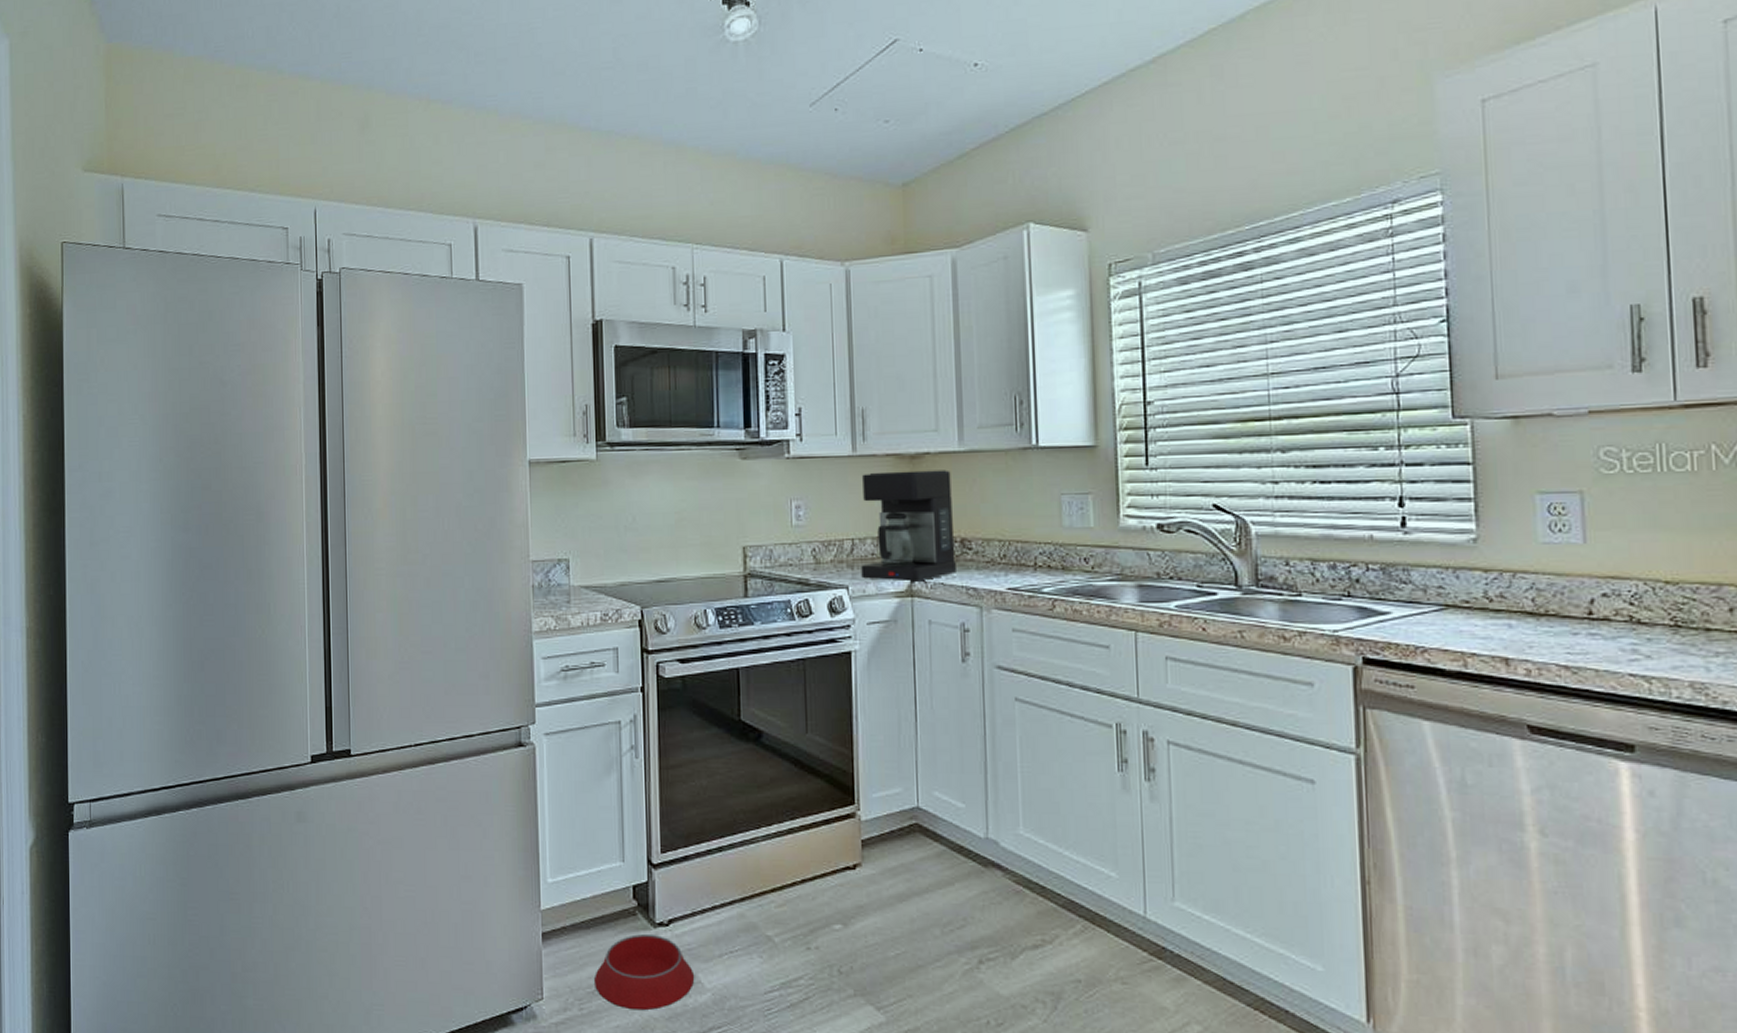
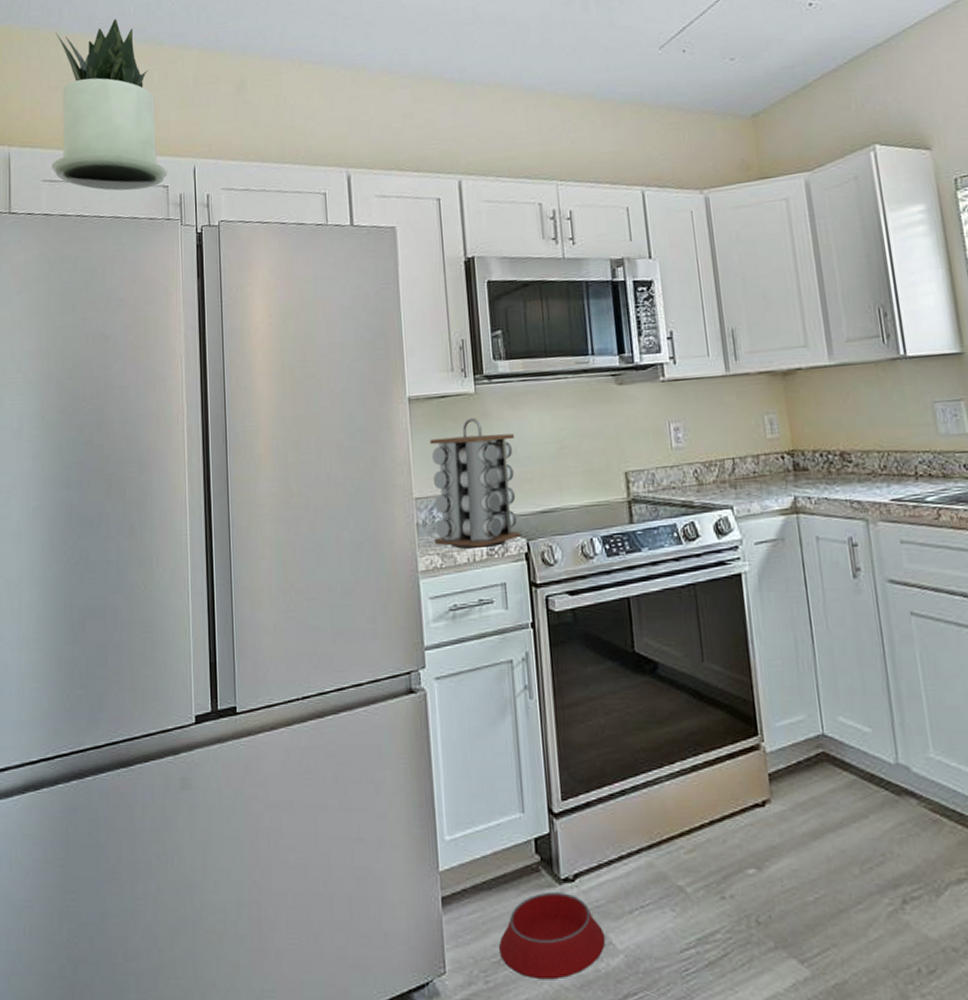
planter: none [167,42,287,231] -> present [51,19,167,191]
spice rack: none [549,484,635,612] -> present [430,417,520,549]
coffee maker: present [861,470,956,582] -> none [737,384,839,499]

